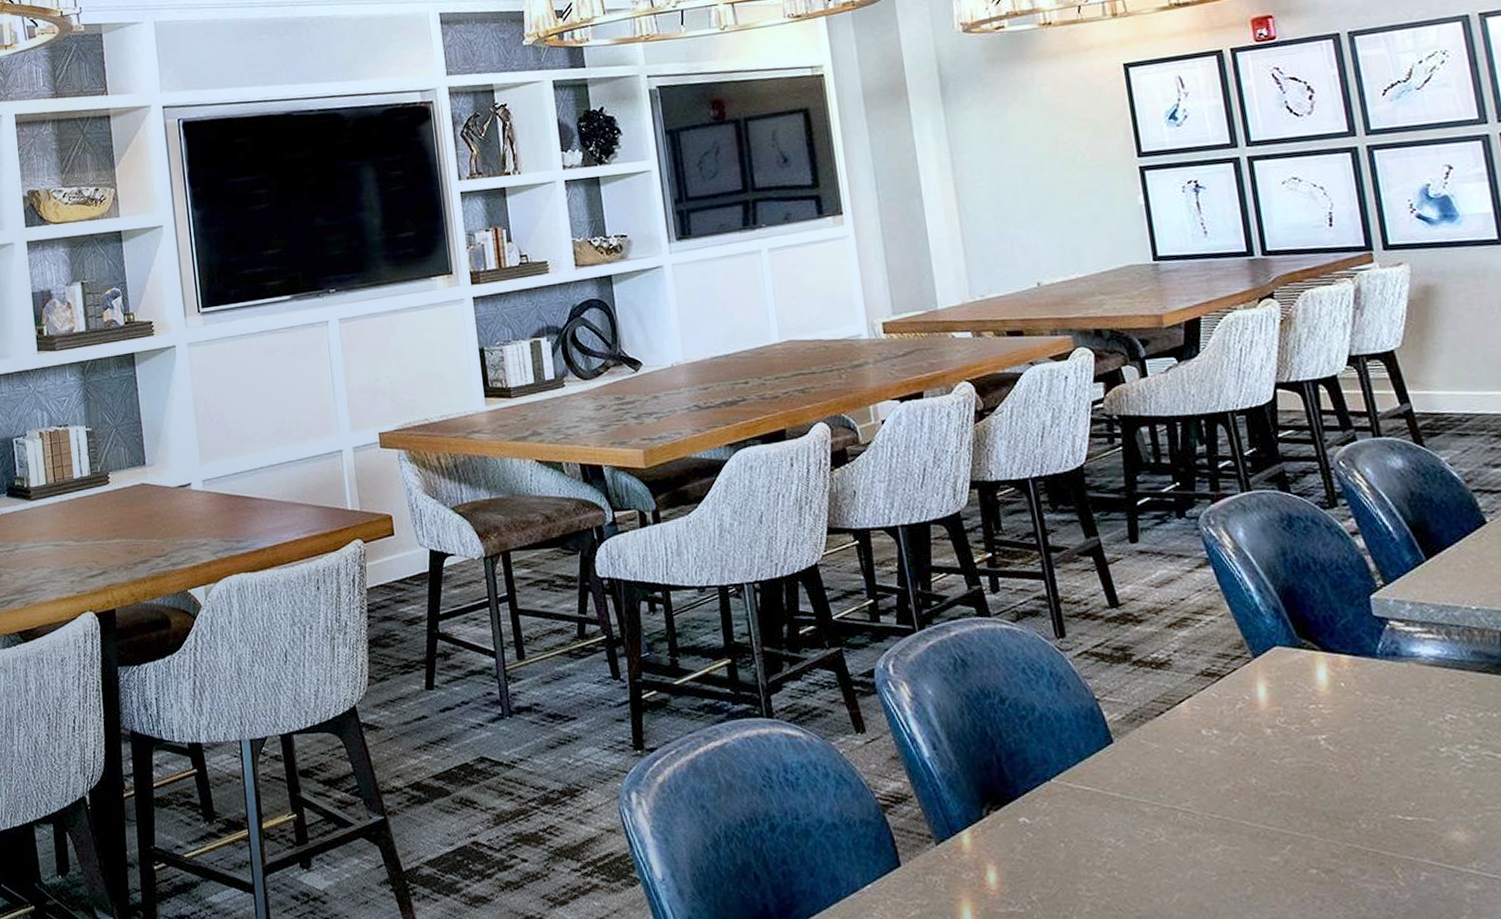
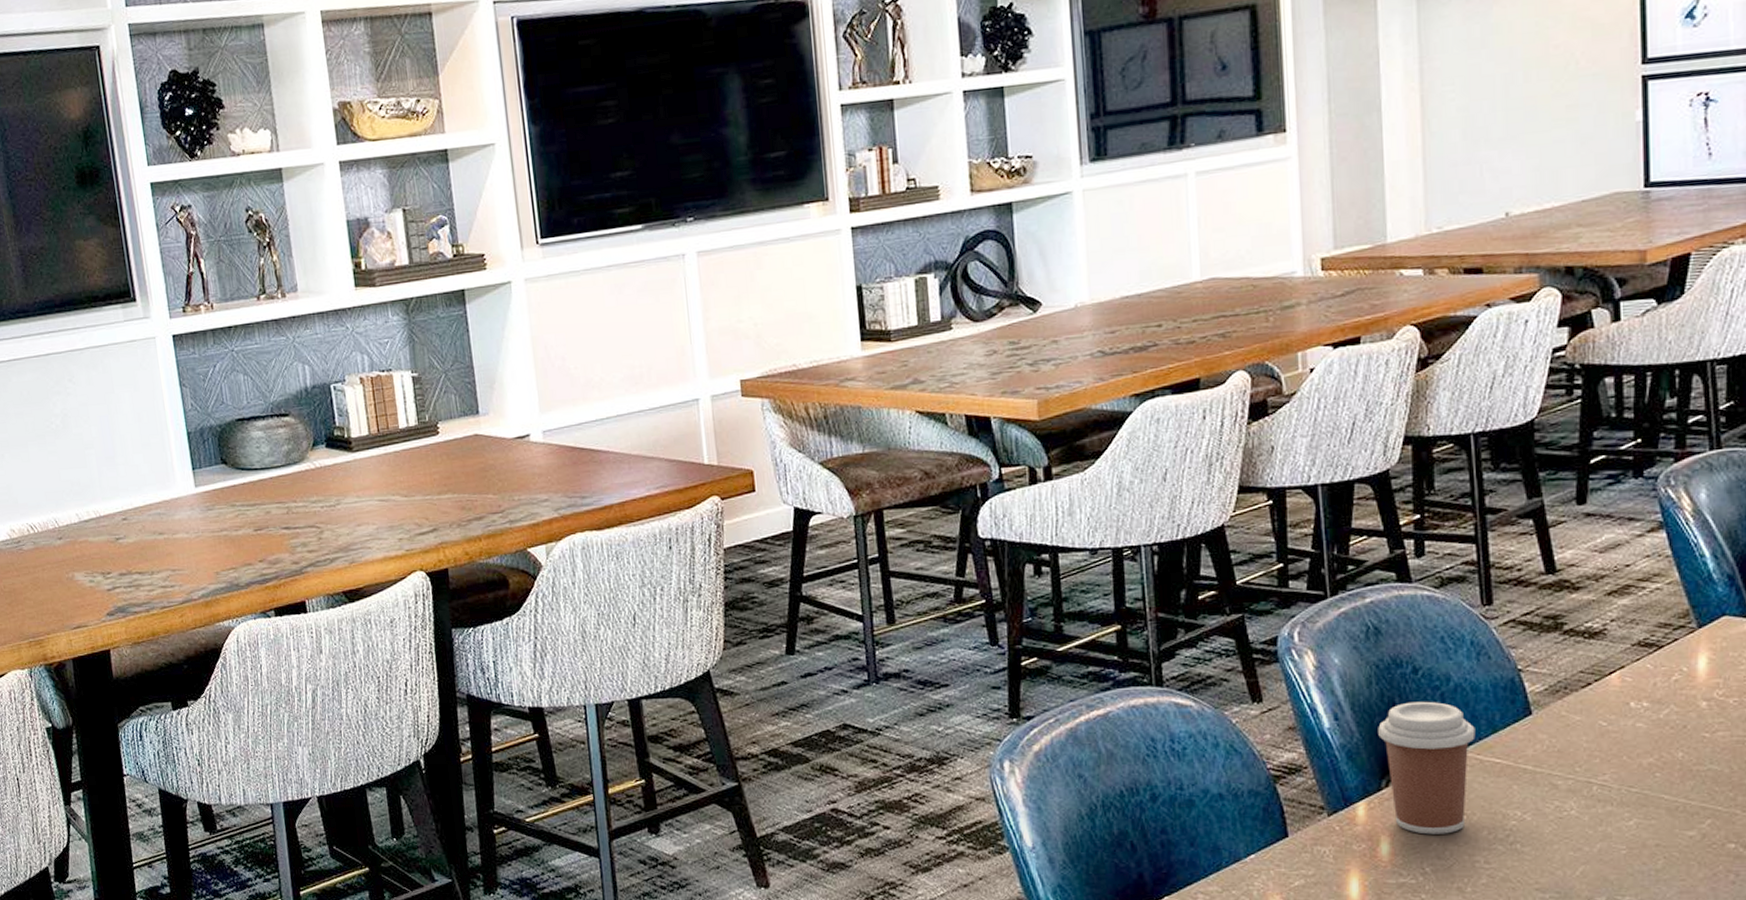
coffee cup: none [974,730,1064,863] -> present [1378,701,1476,835]

